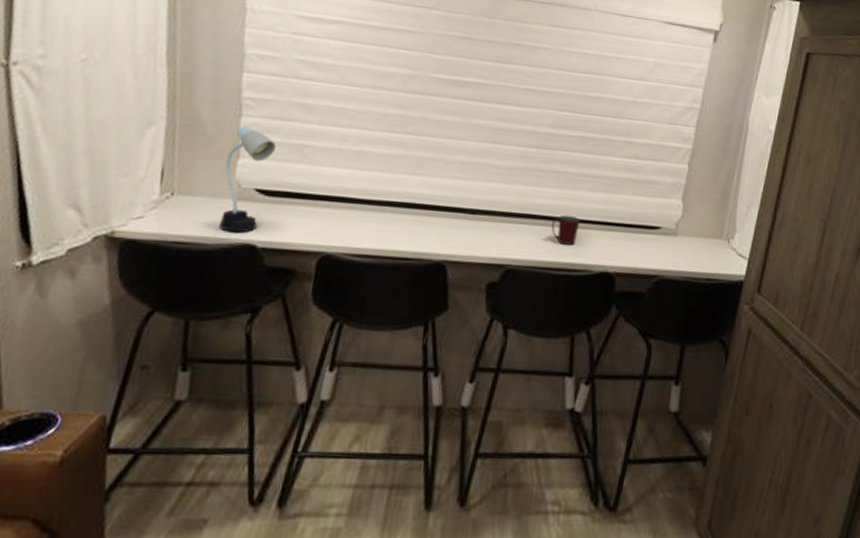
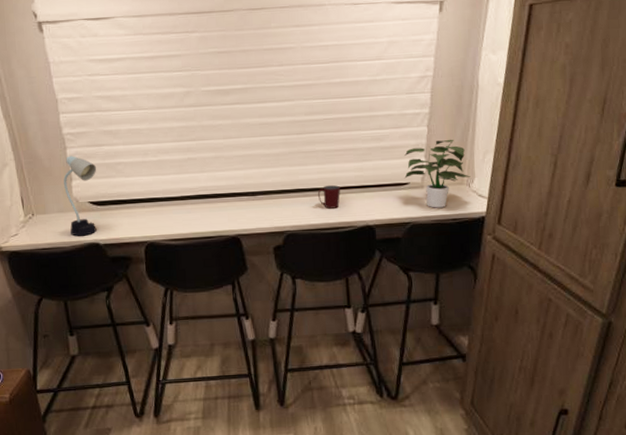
potted plant: none [656,183,731,263] -> present [404,139,471,208]

